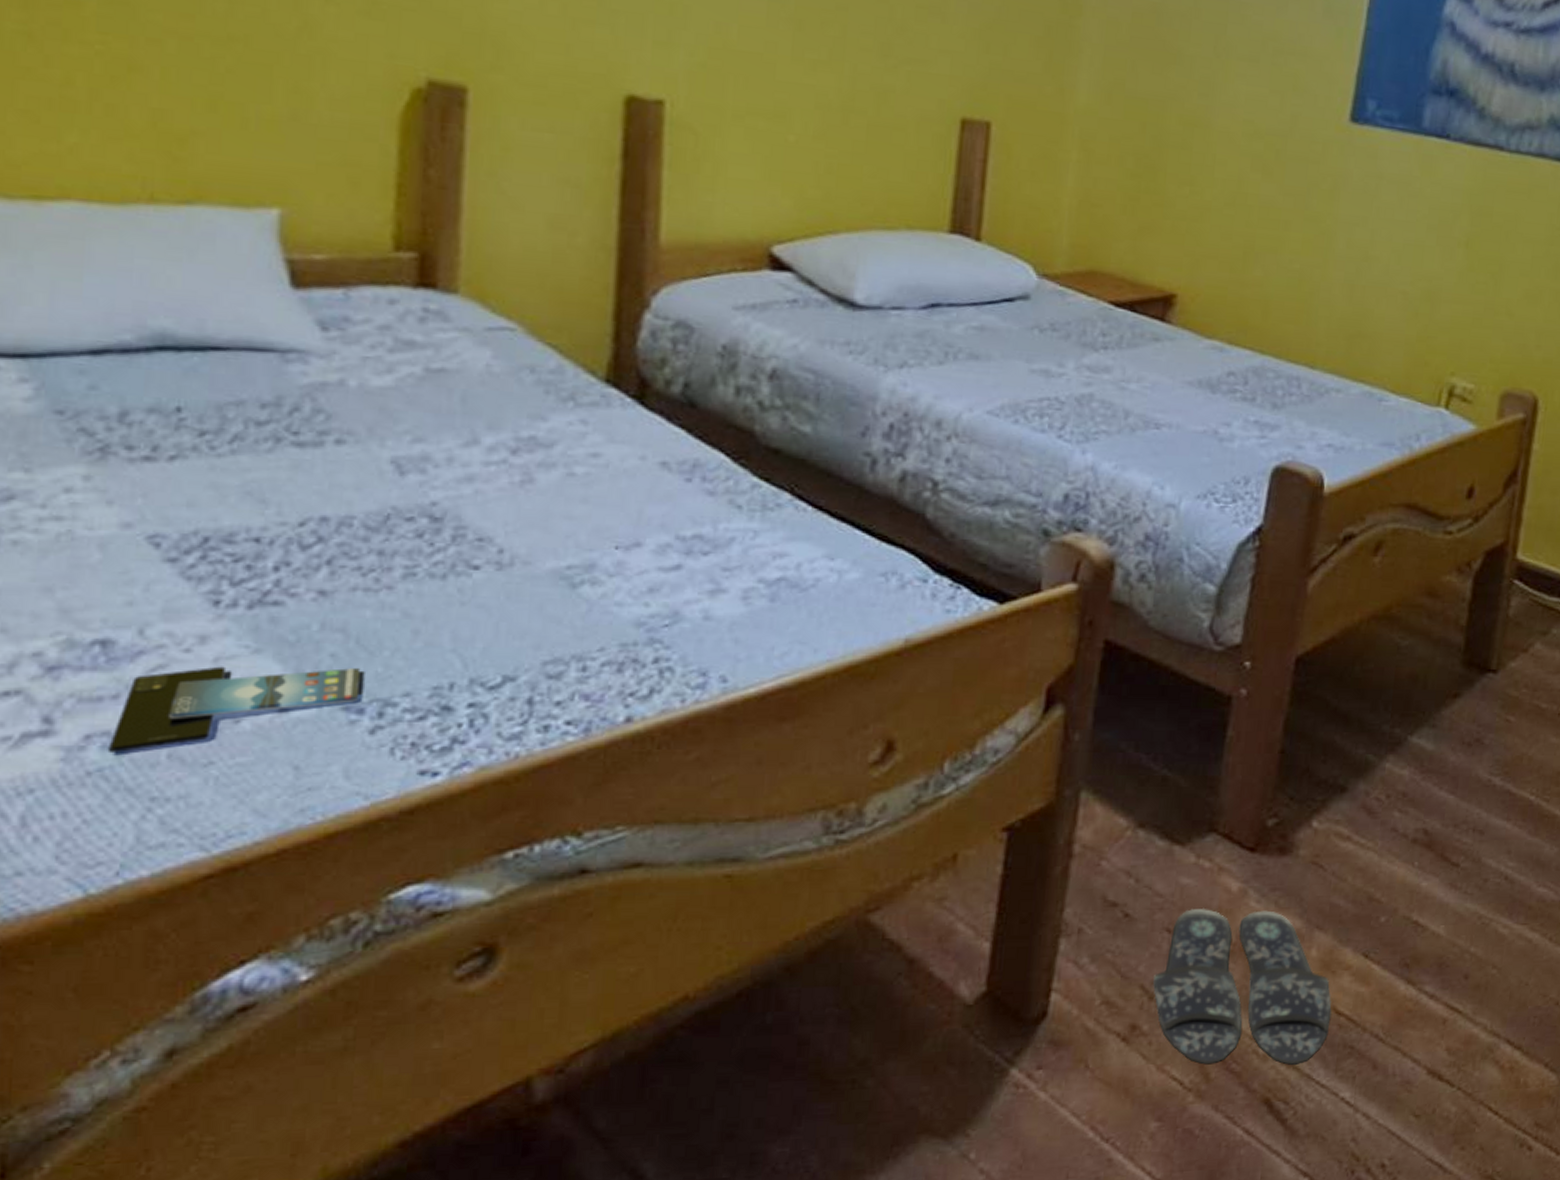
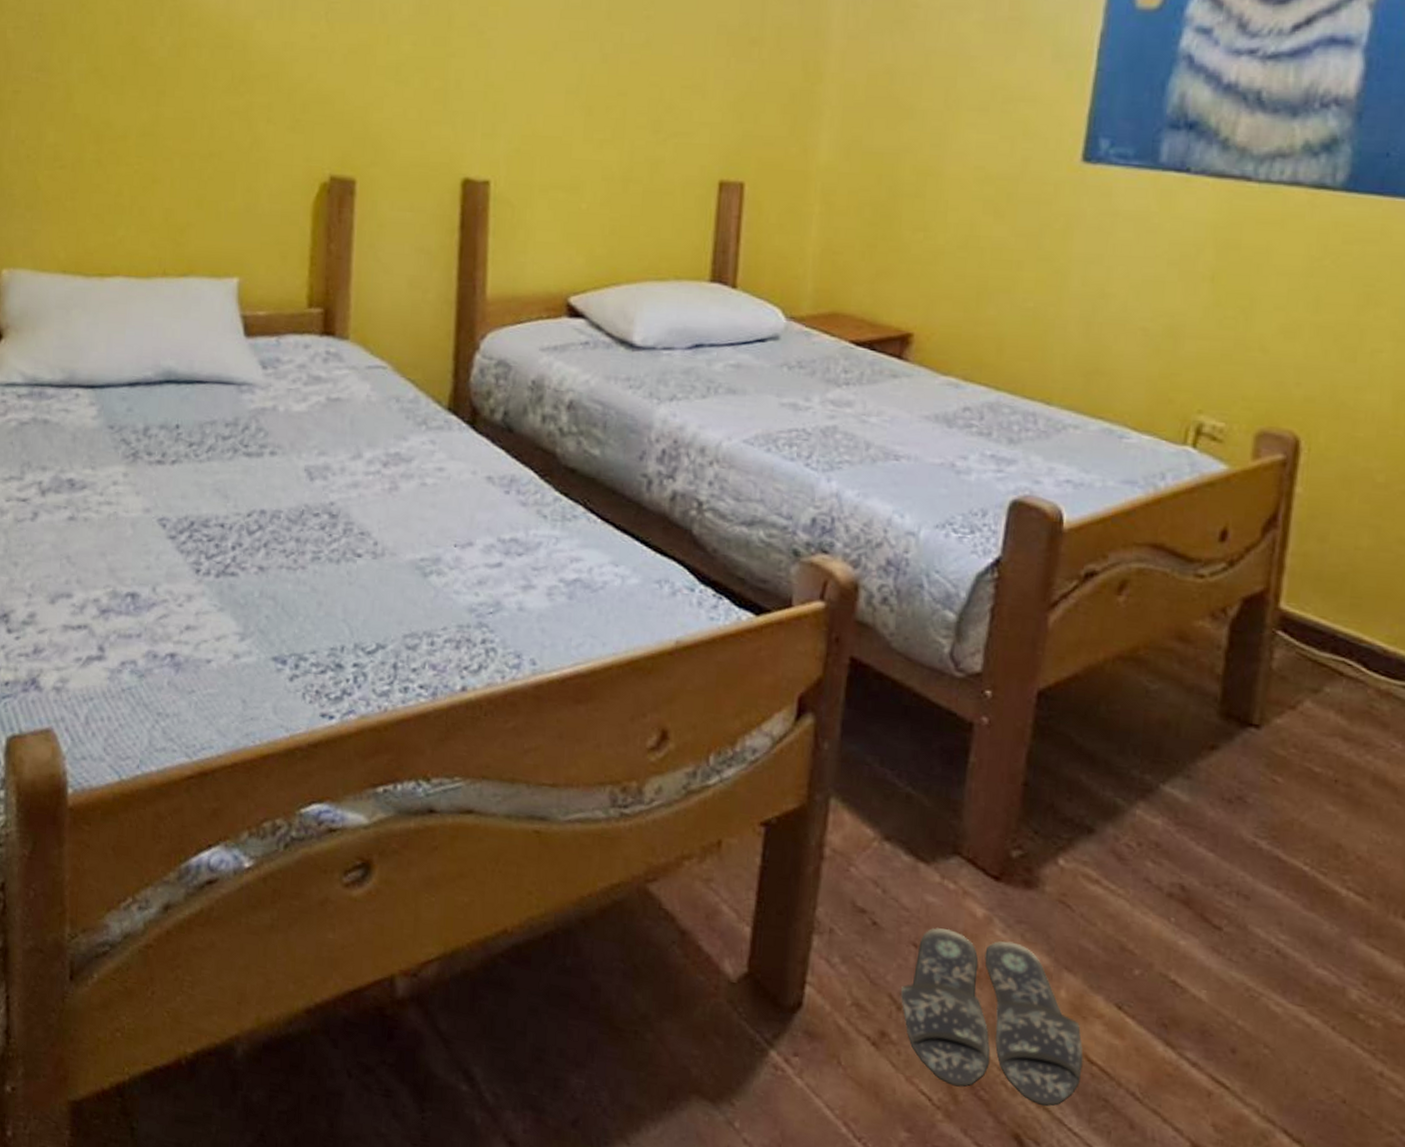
smartphone: present [107,666,361,754] -> none [134,618,285,678]

